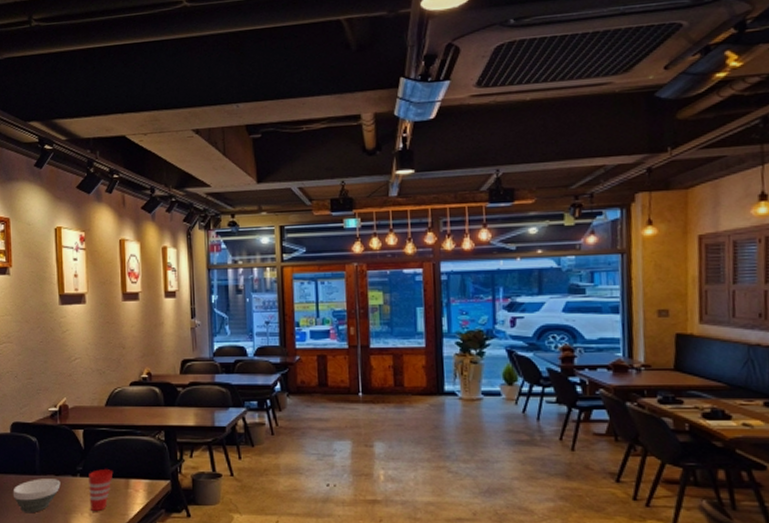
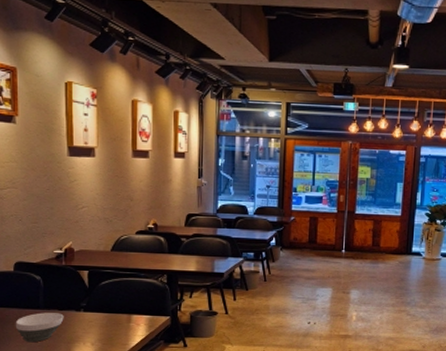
cup: present [89,469,114,512] -> none [92,306,117,342]

